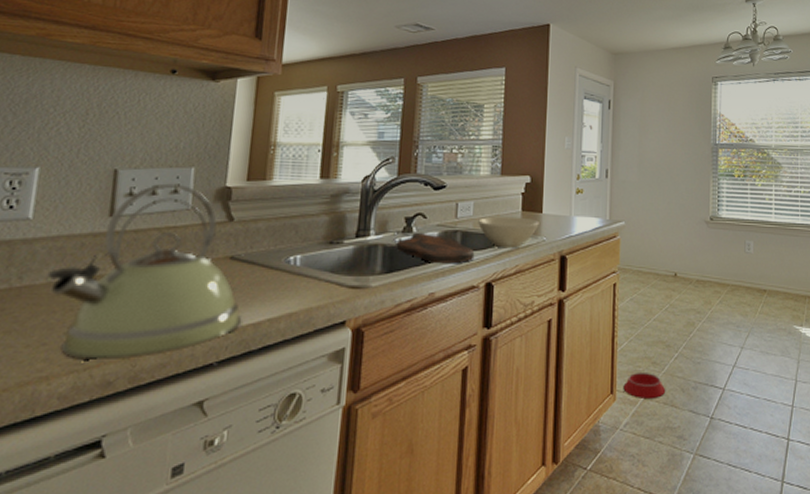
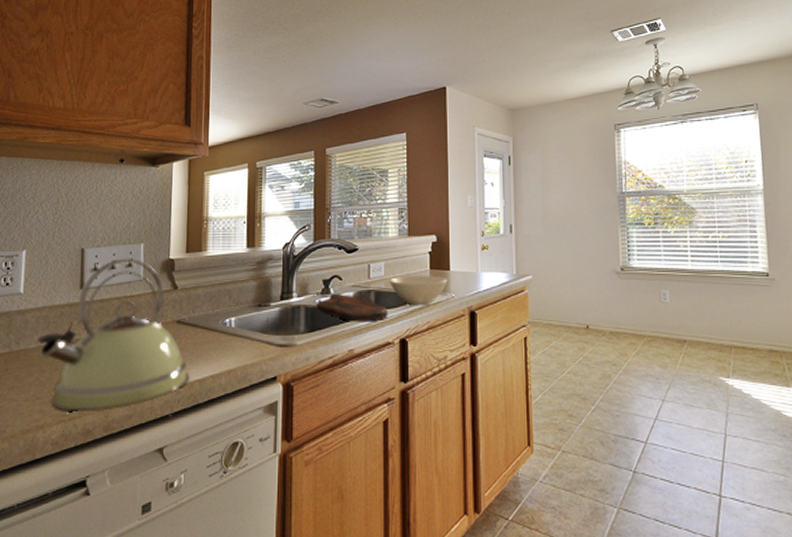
pet bowl: present [623,371,666,398] -> none [540,424,585,451]

